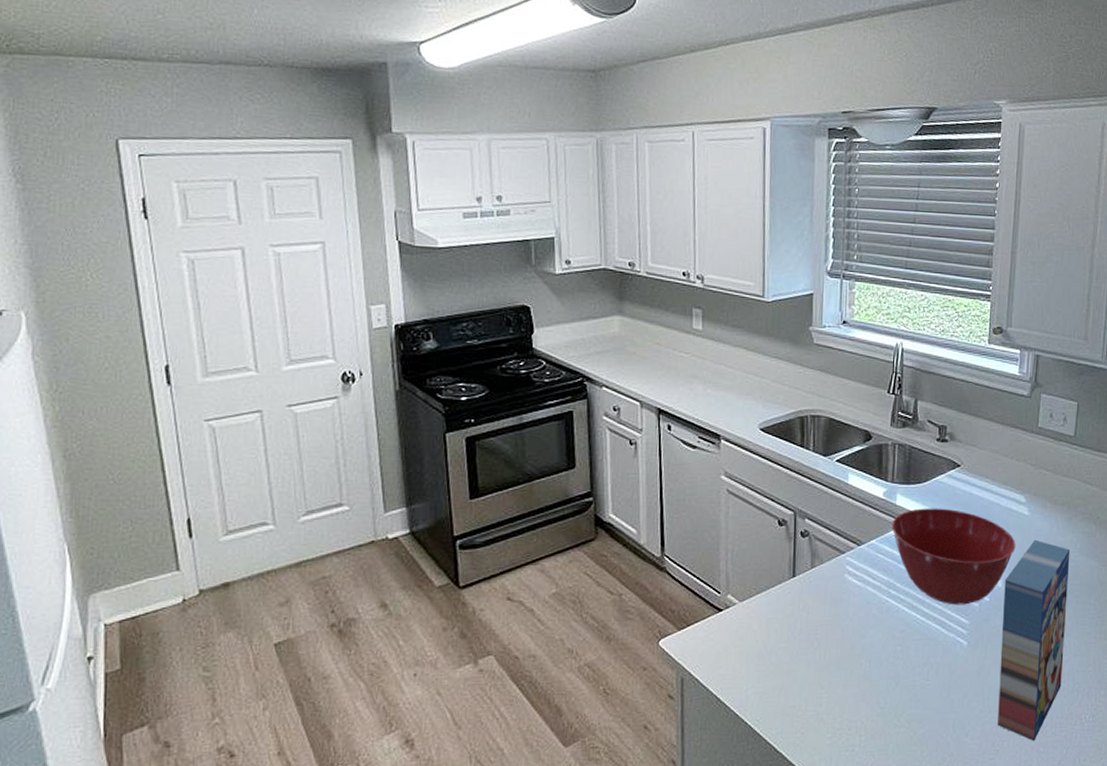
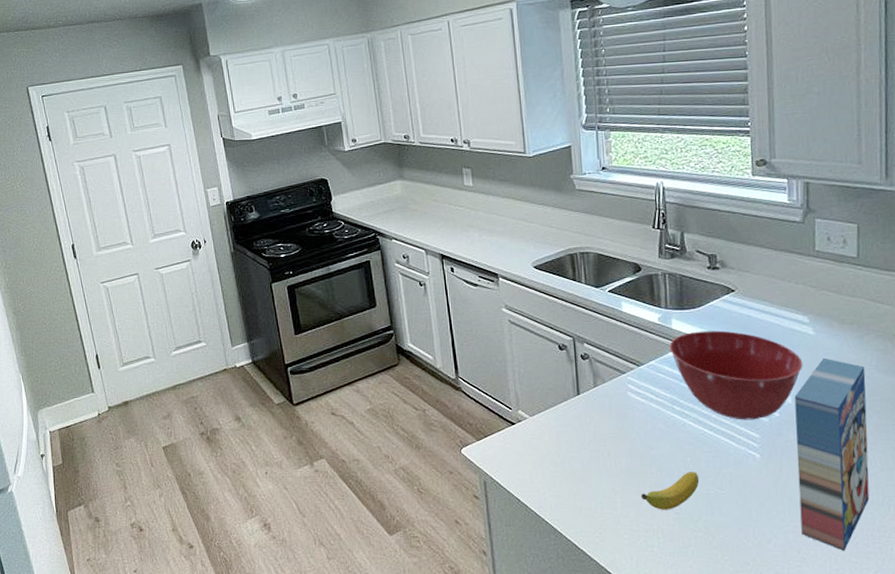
banana: none [848,662,907,705] -> present [641,472,700,510]

